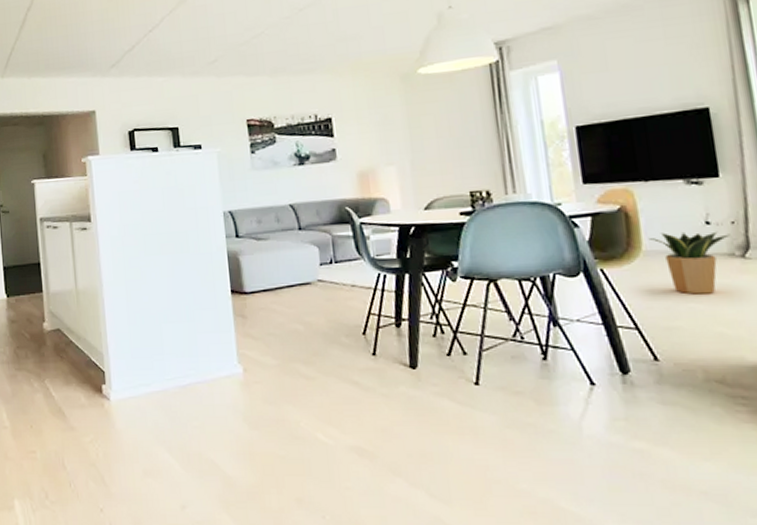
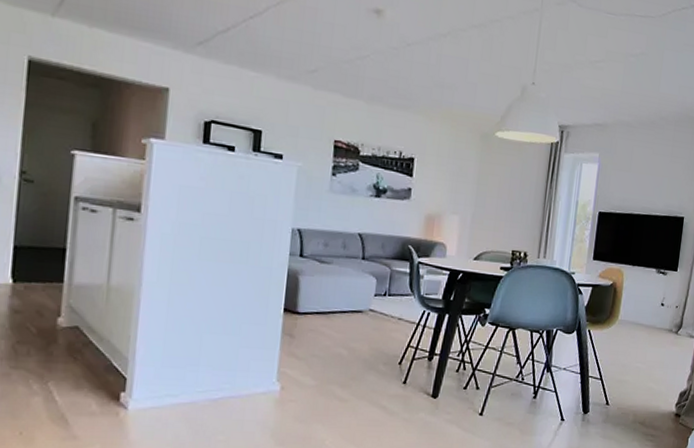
potted plant: present [648,231,731,295] -> none [624,307,673,358]

